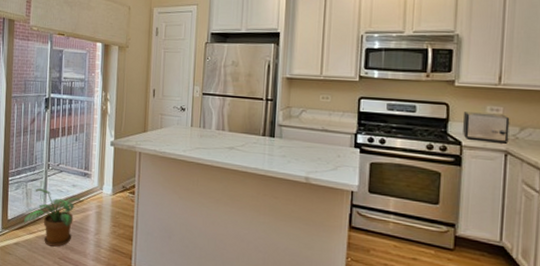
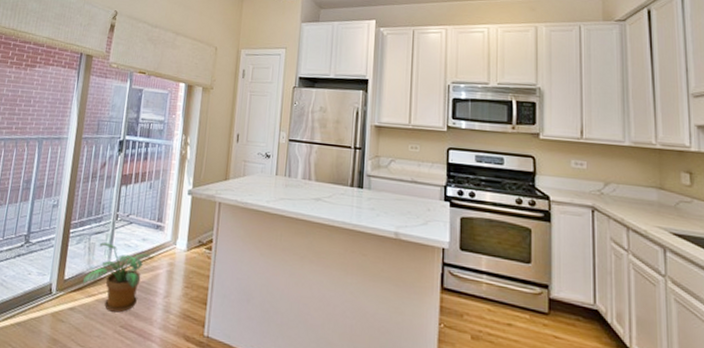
toaster: present [462,112,510,144] -> none [549,165,594,199]

